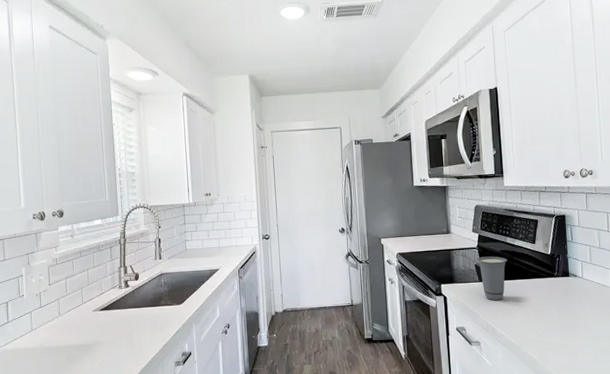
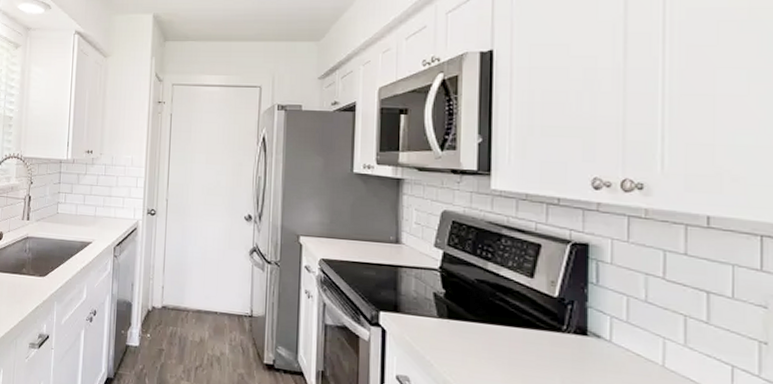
cup: present [476,256,508,301] -> none [436,283,486,350]

